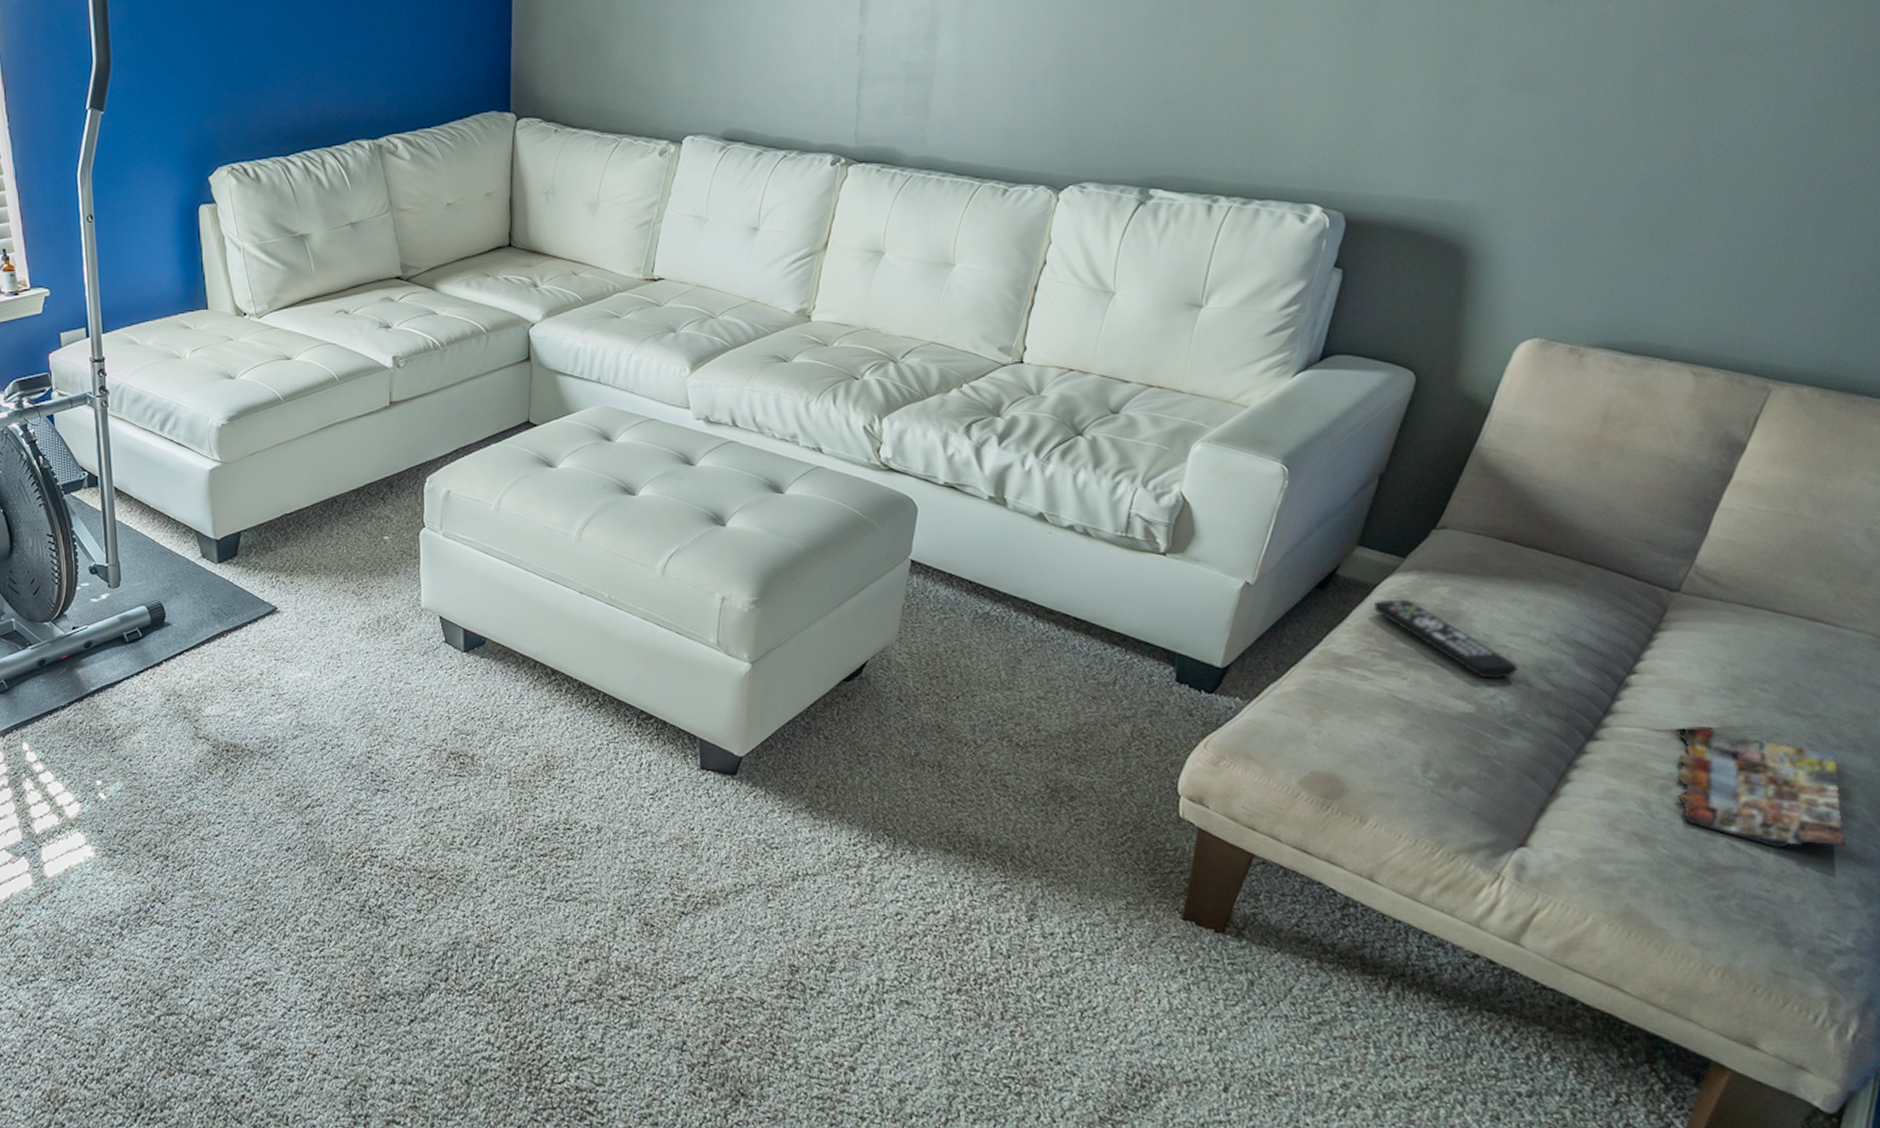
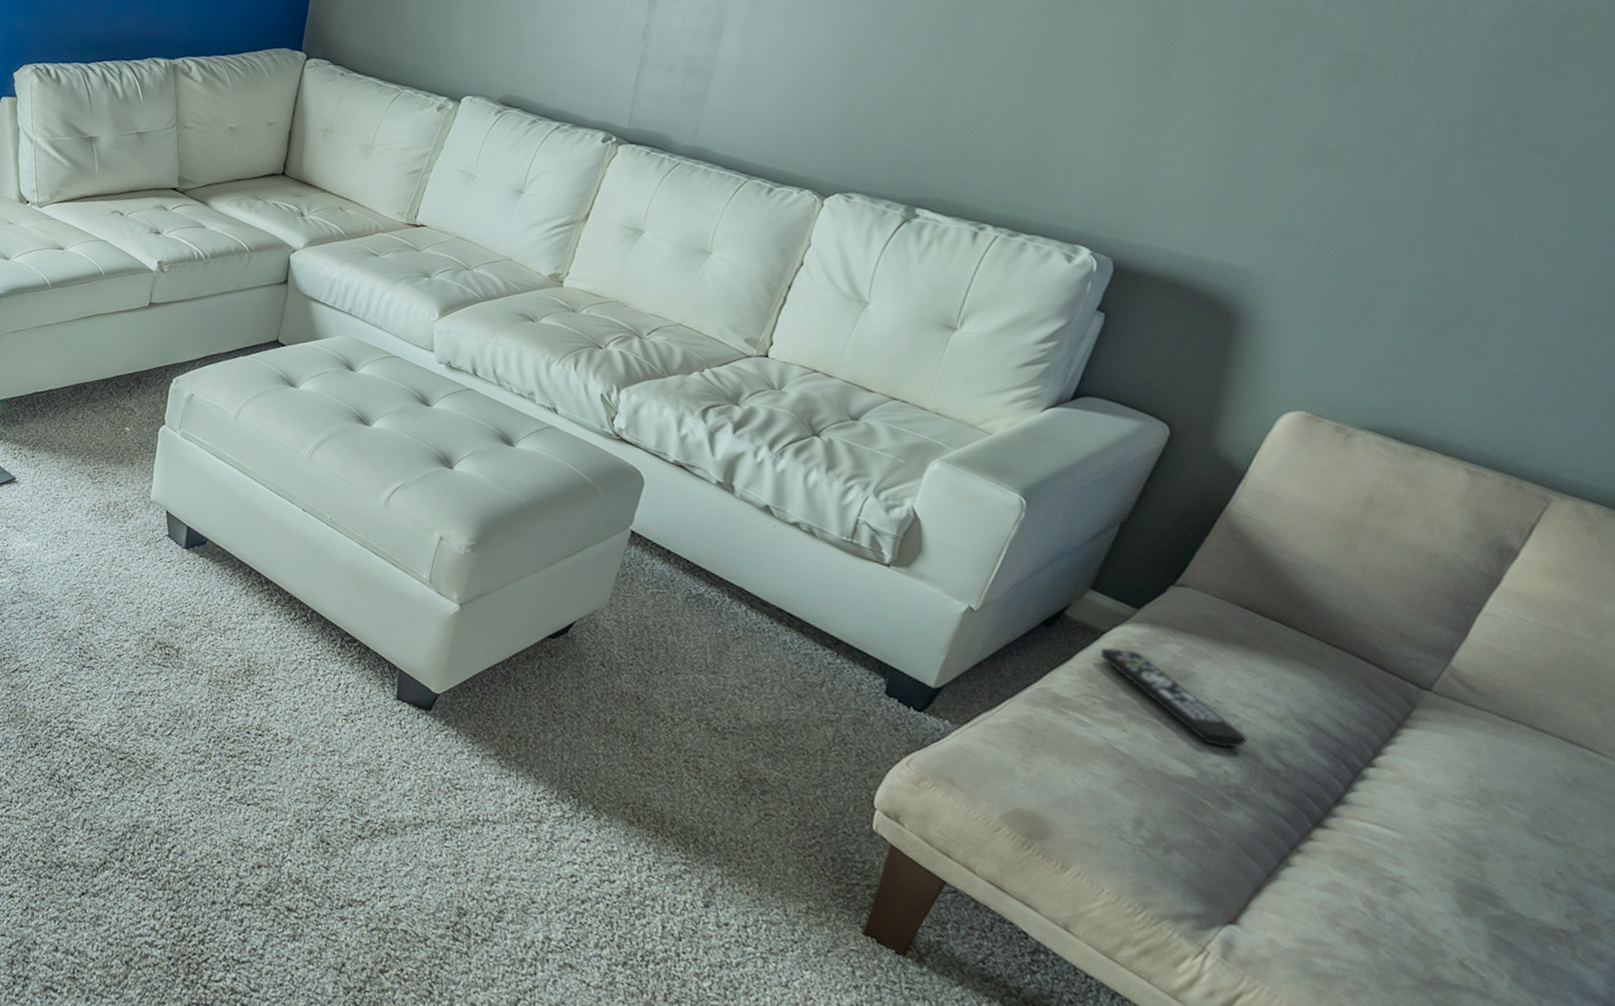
magazine: present [1676,725,1846,848] -> none [1406,831,1591,987]

